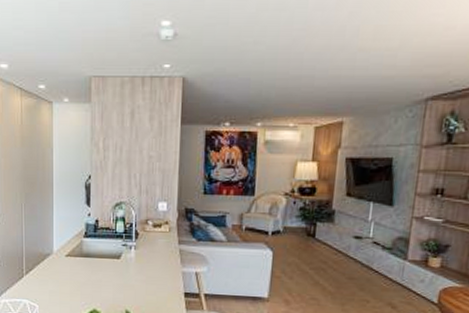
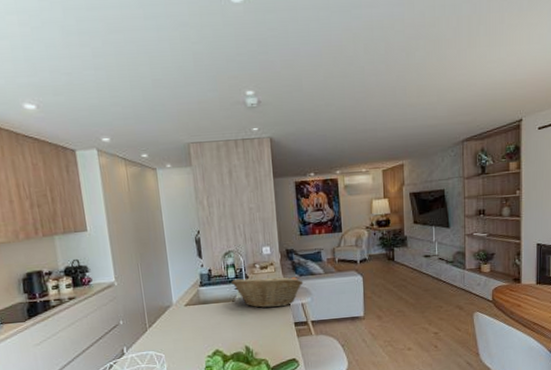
fruit basket: none [119,234,201,273] -> present [231,274,304,309]

